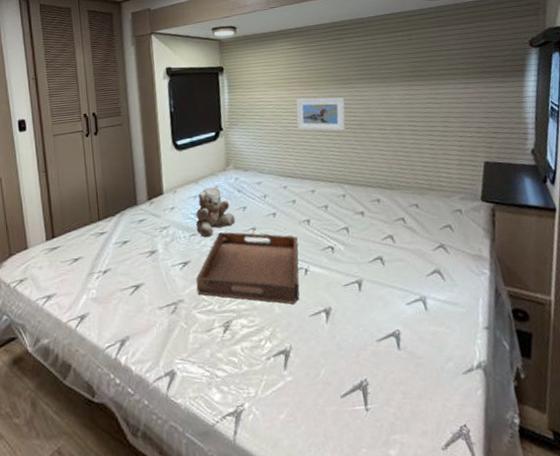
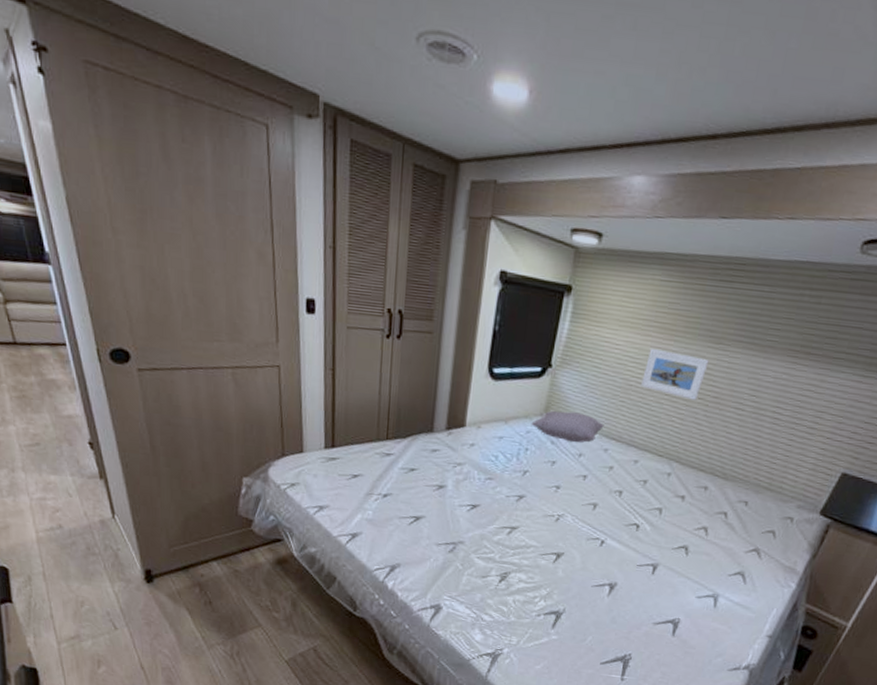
teddy bear: present [195,187,235,237] -> none [494,431,540,484]
serving tray: present [196,232,300,305] -> none [480,482,603,572]
pillow: none [217,161,278,188] -> present [531,410,604,443]

